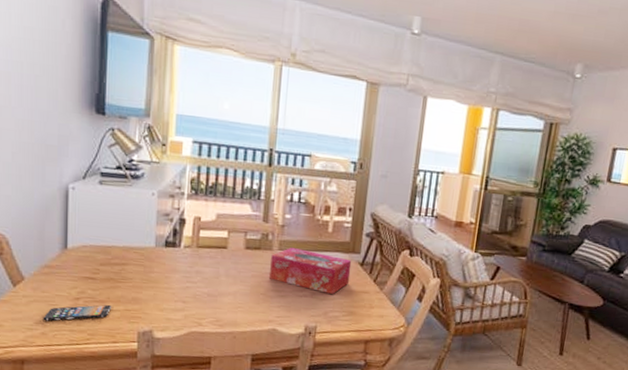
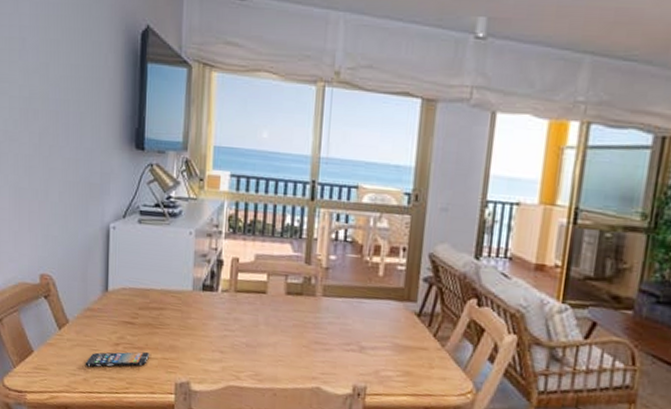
tissue box: present [270,248,352,294] -> none [313,294,407,350]

